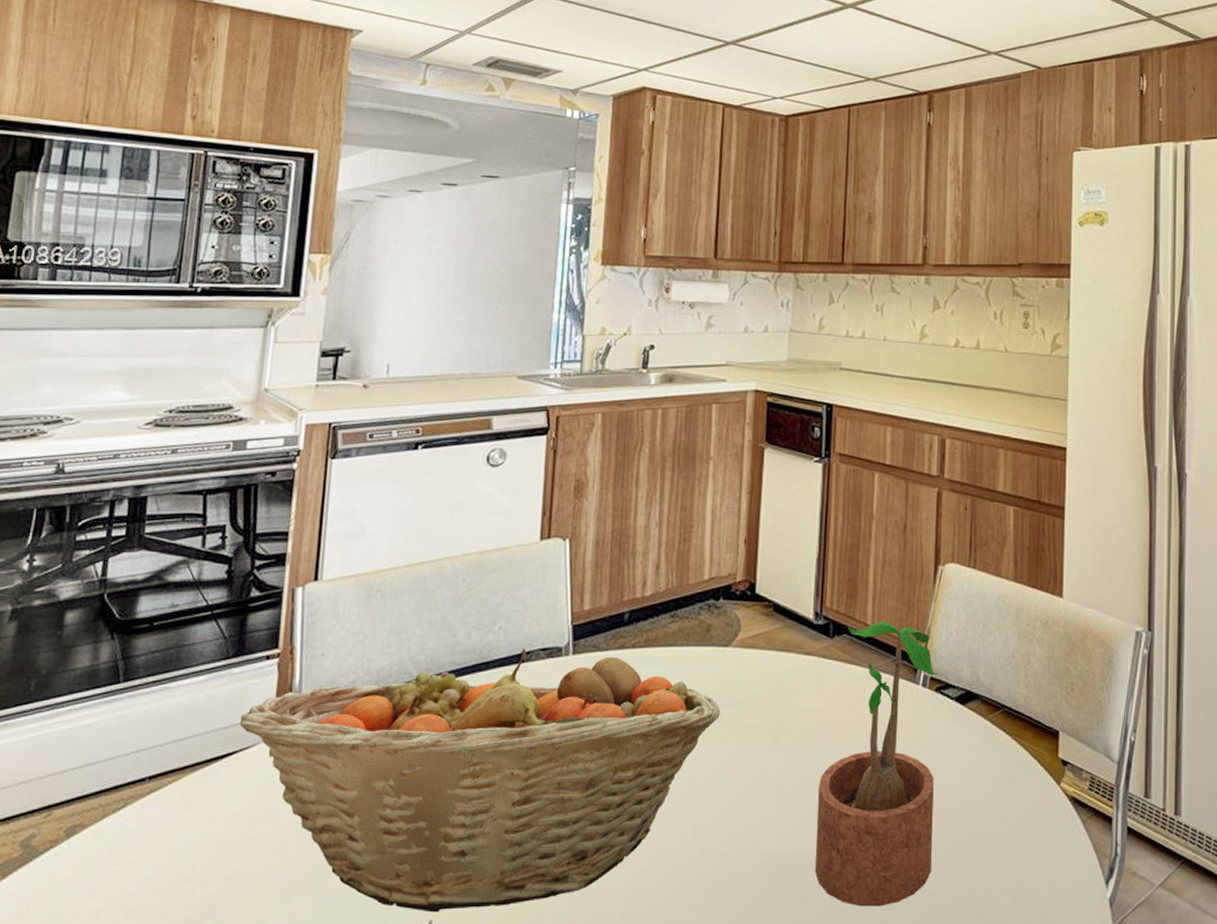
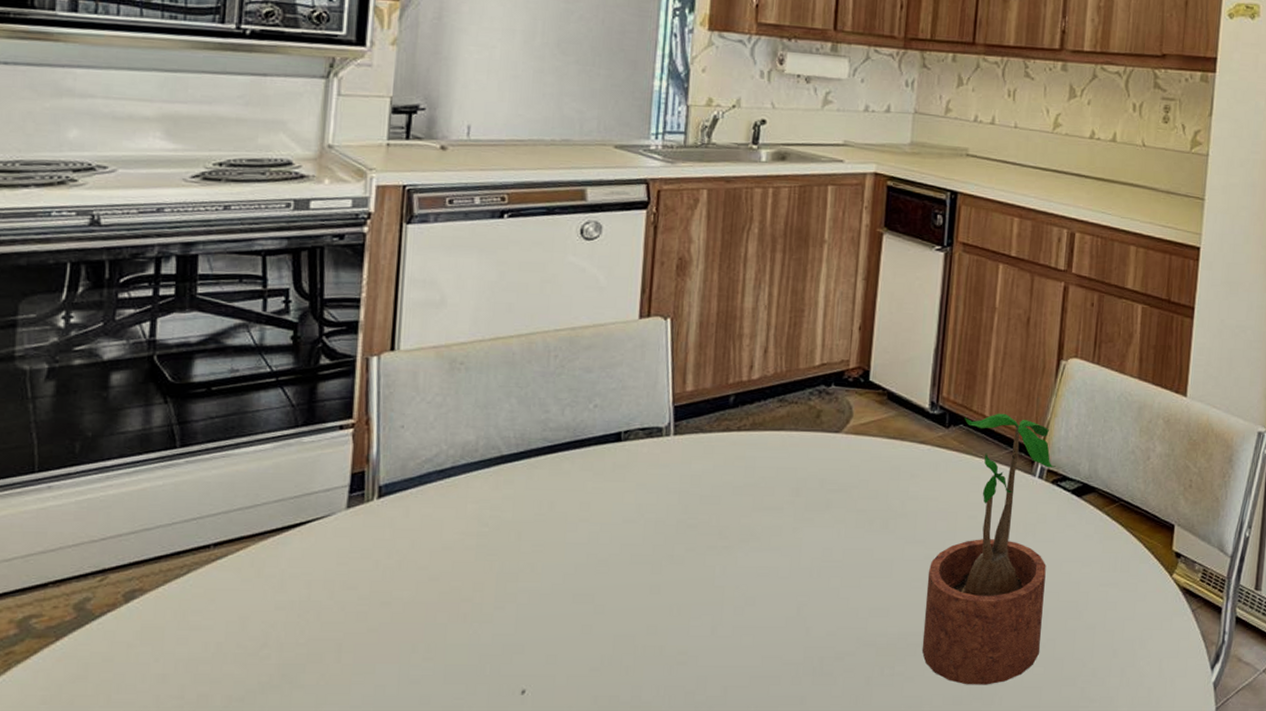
fruit basket: present [239,649,720,913] -> none [312,428,829,682]

